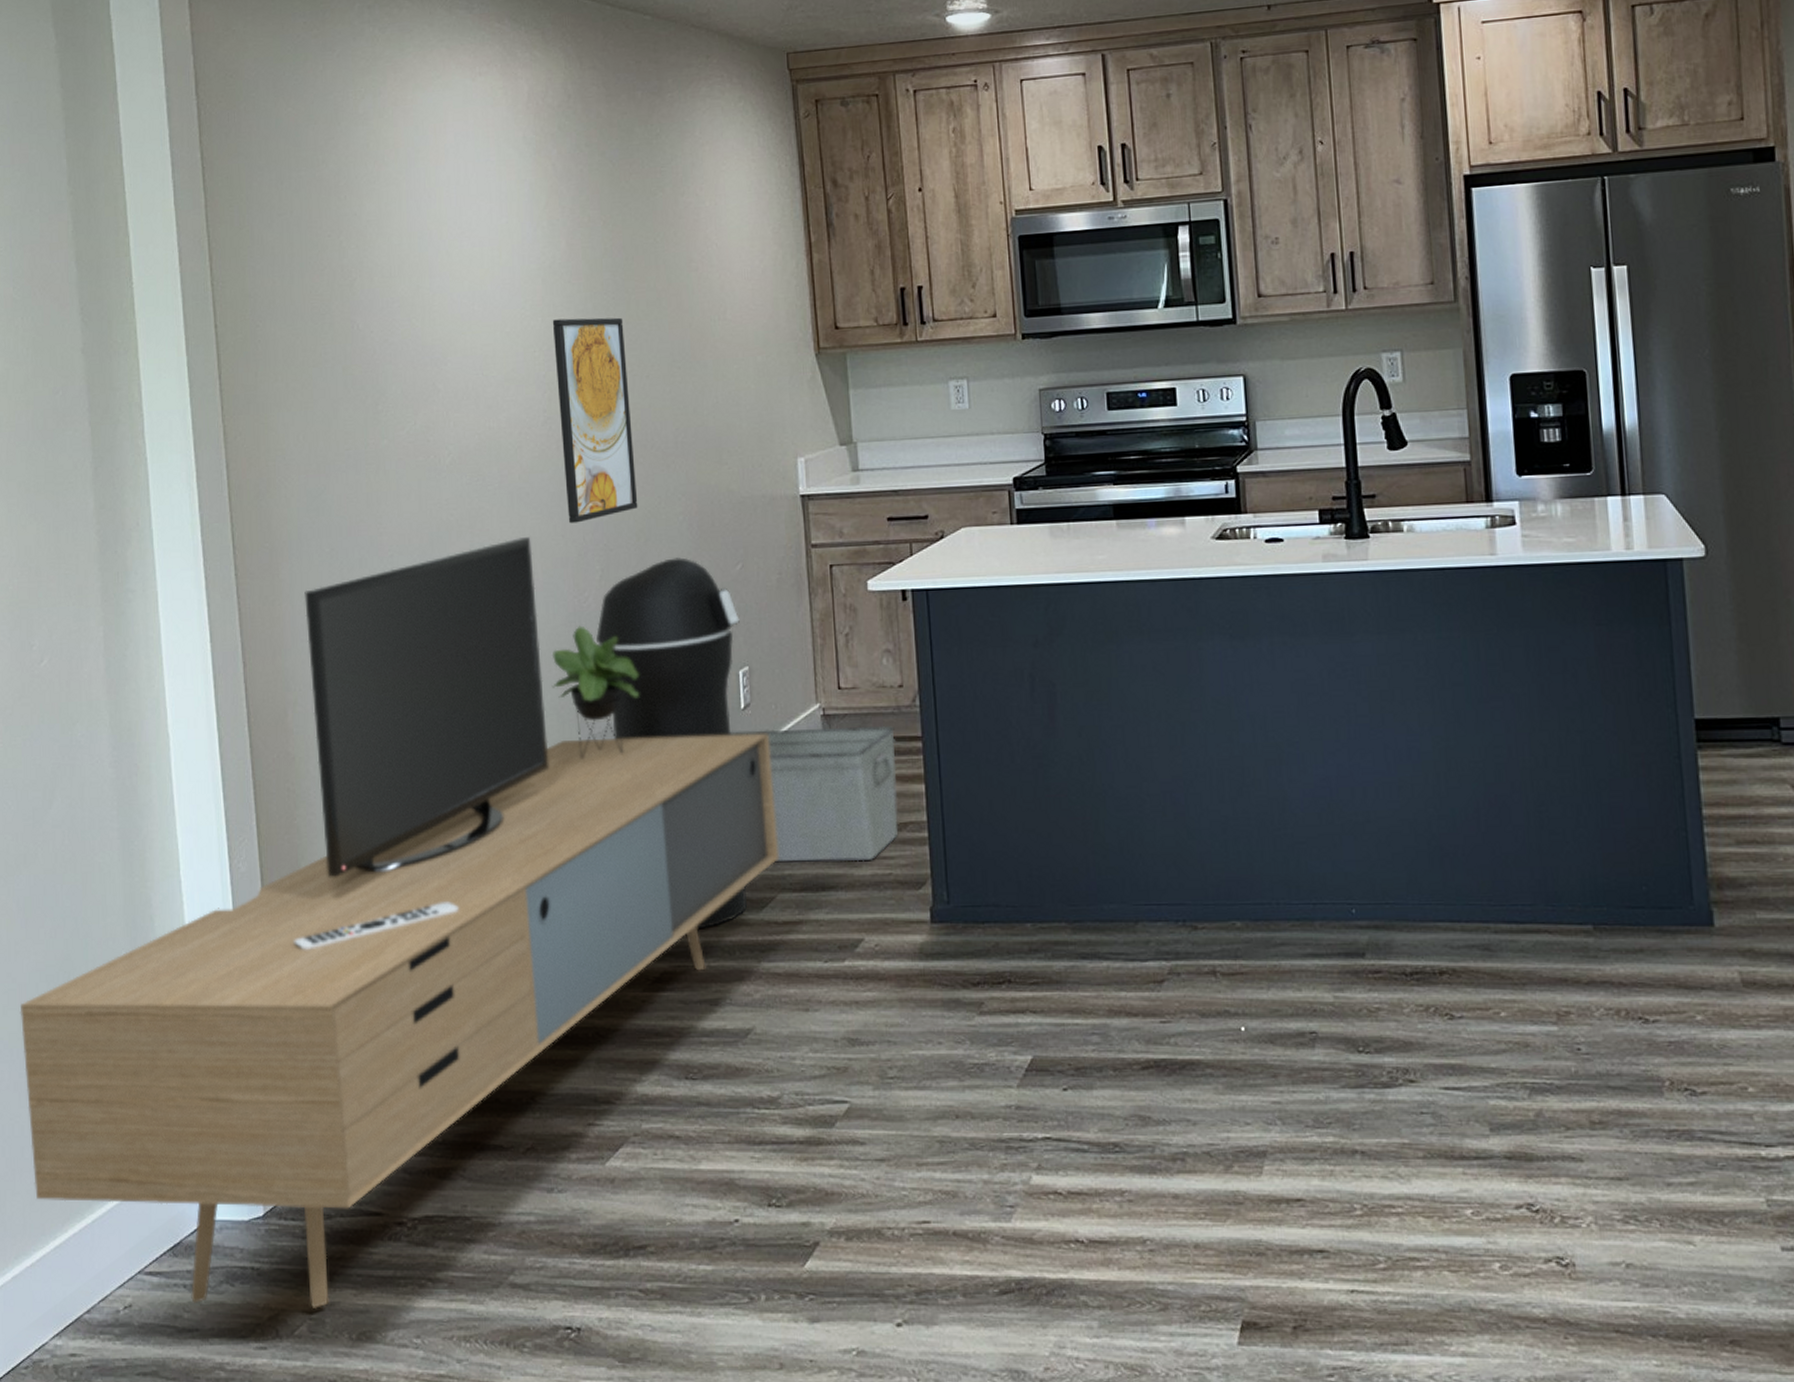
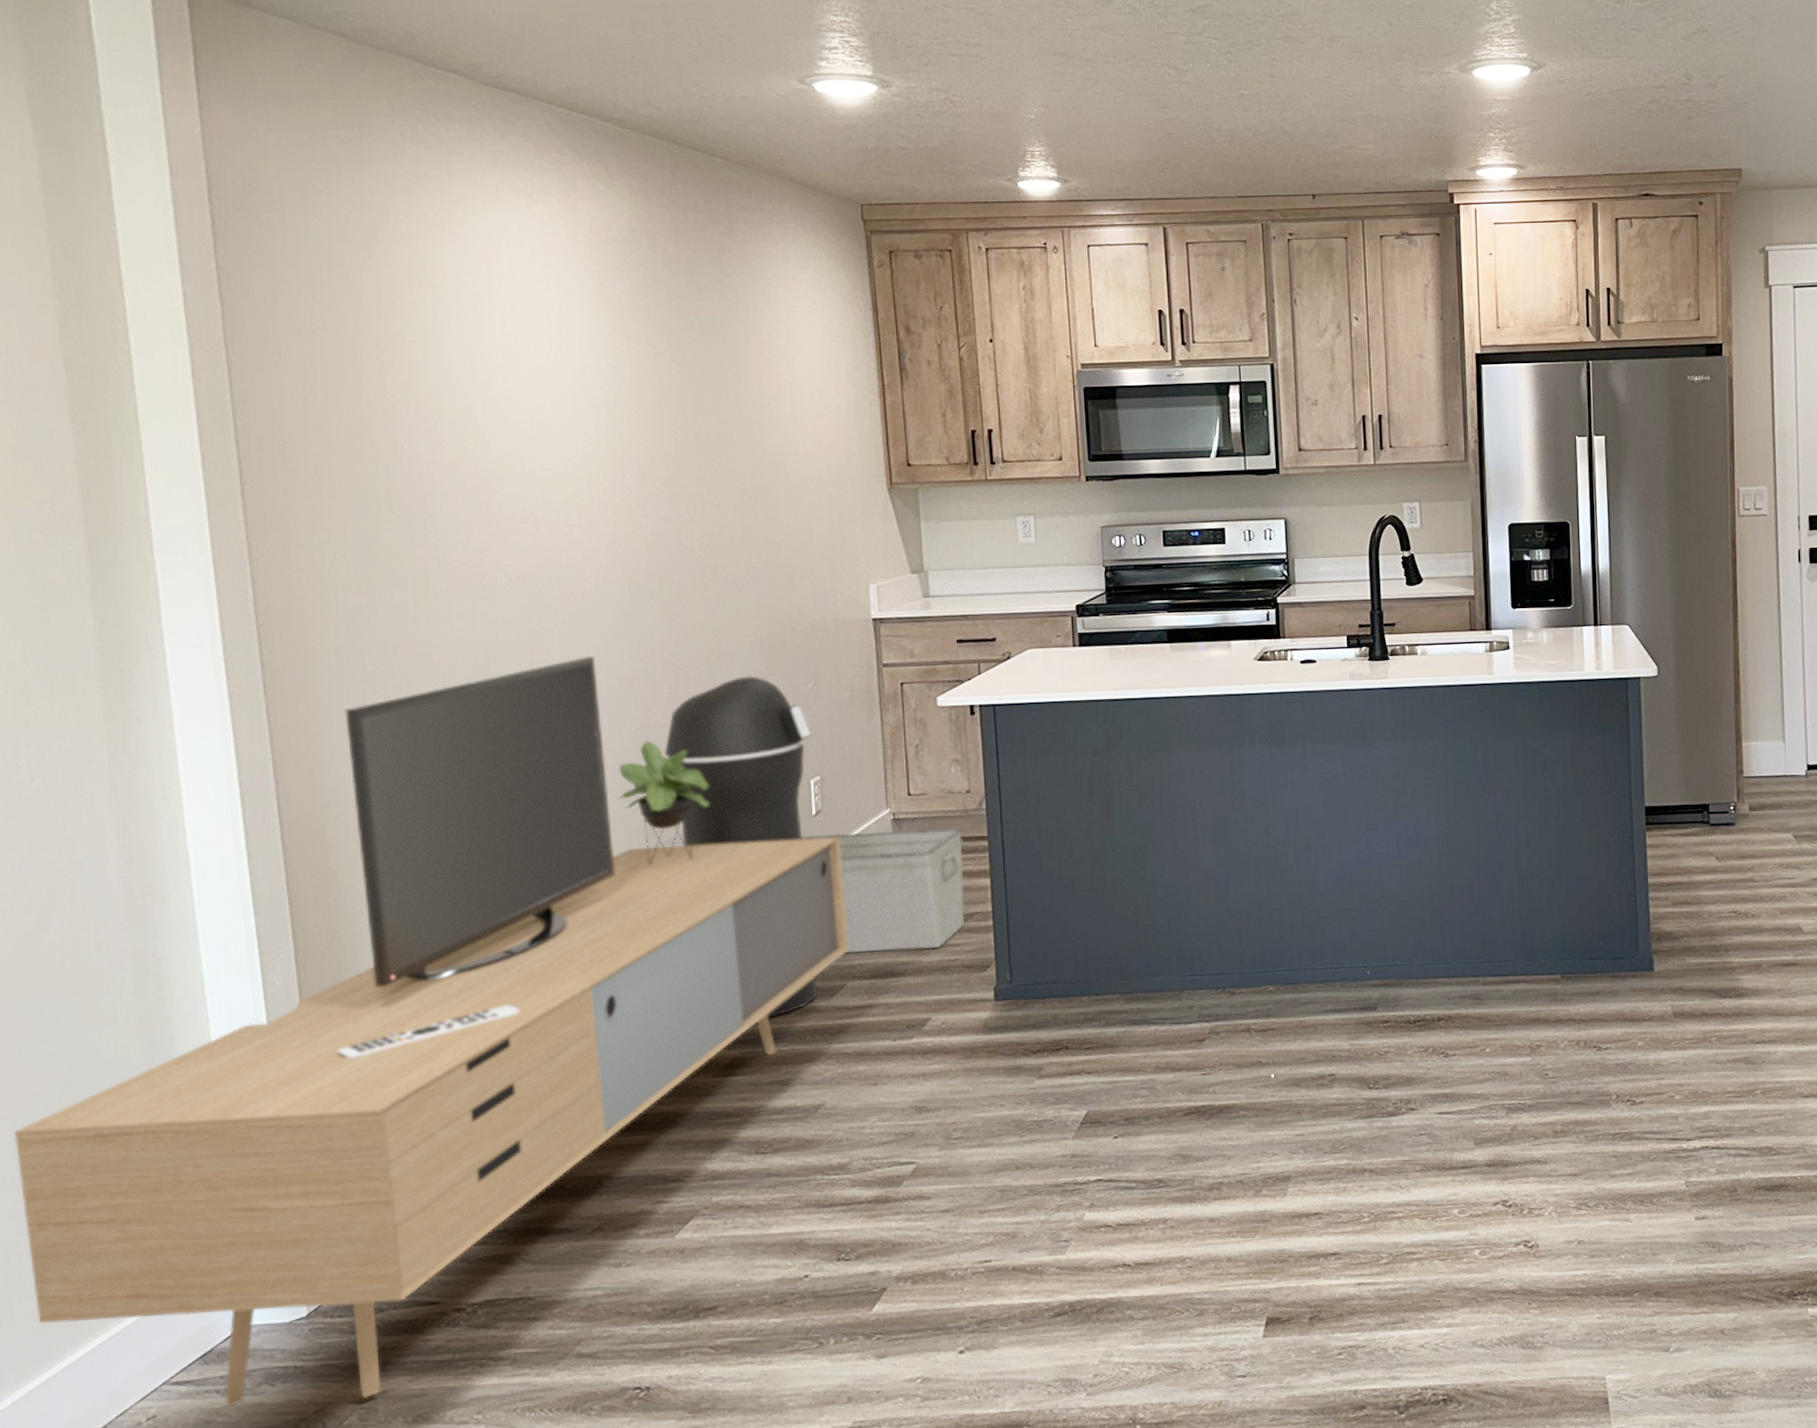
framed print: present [552,317,638,524] -> none [617,447,708,644]

